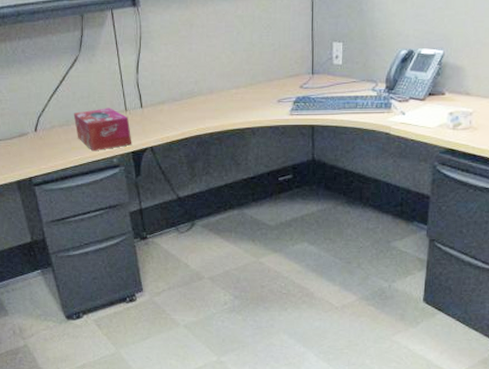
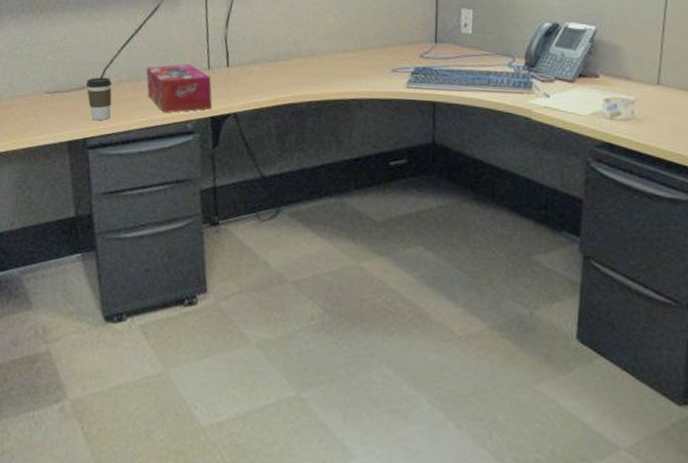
coffee cup: none [24,124,50,162] -> present [85,77,112,121]

